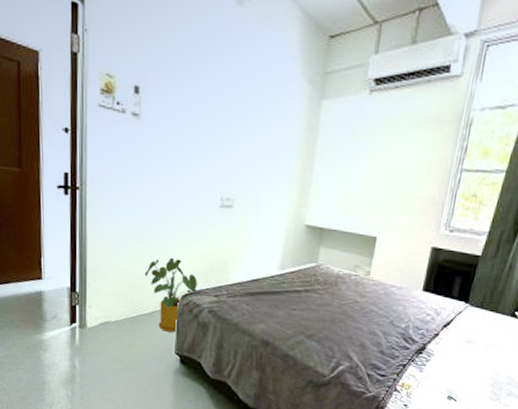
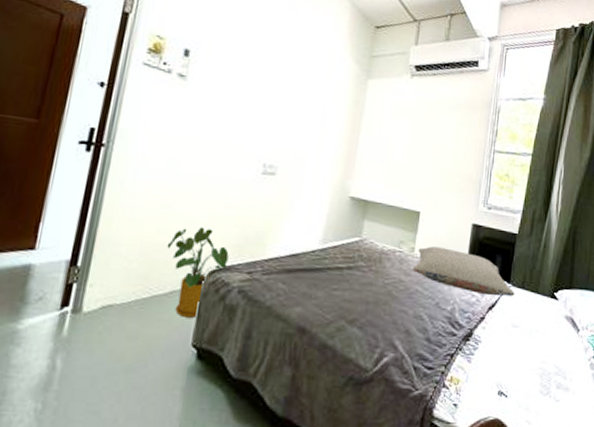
pillow: none [368,270,473,315] -> present [413,246,515,296]

